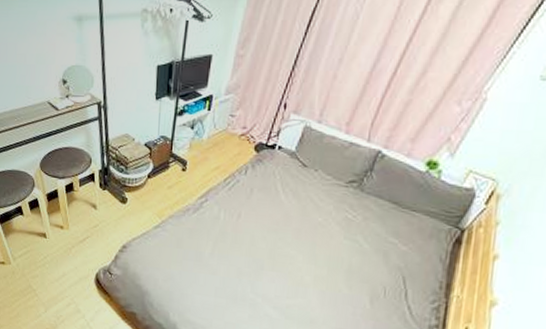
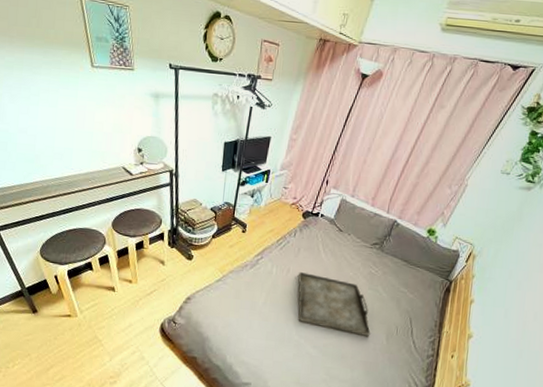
serving tray: none [251,216,349,298] -> present [298,271,371,336]

